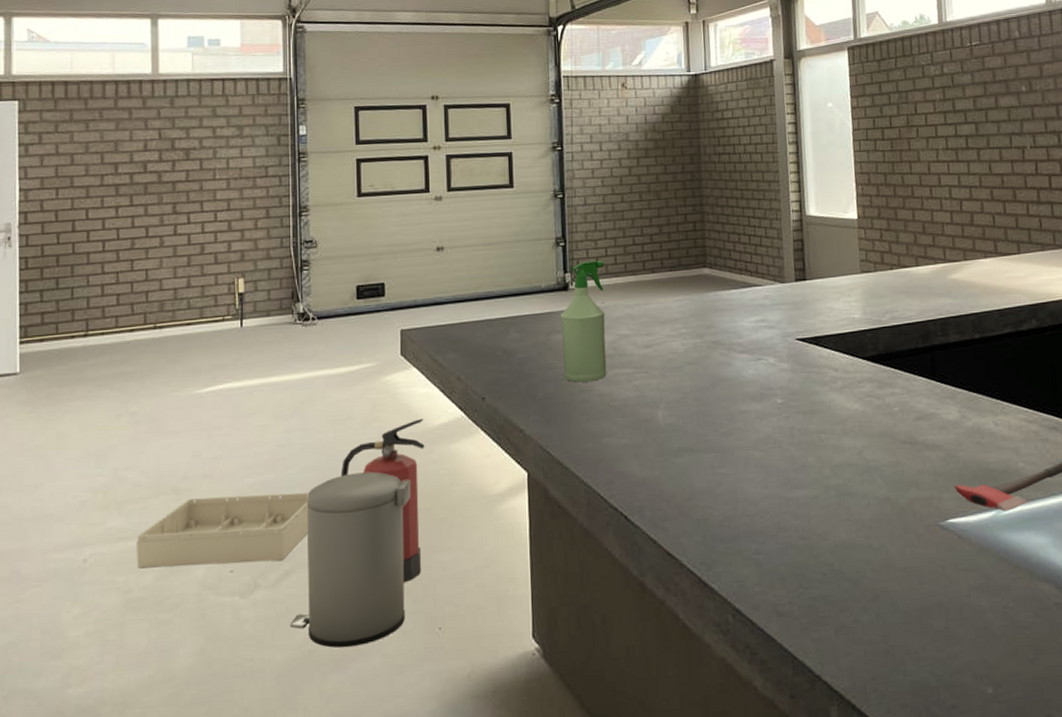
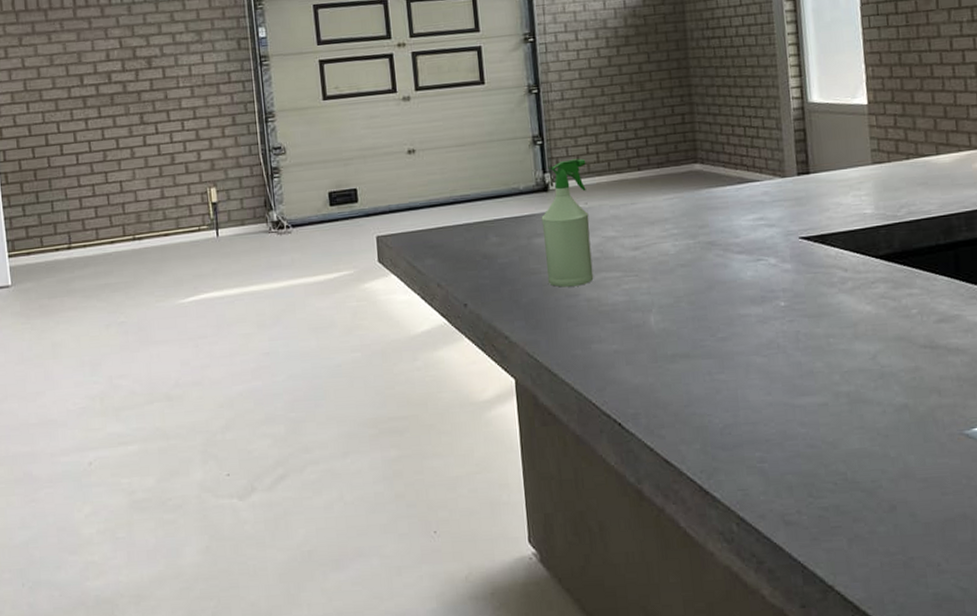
plastic crate: present [136,492,310,569] -> none [135,399,300,472]
pedal bin: present [290,472,411,648] -> none [288,379,400,549]
fire extinguisher: present [341,418,425,582] -> none [326,325,413,487]

